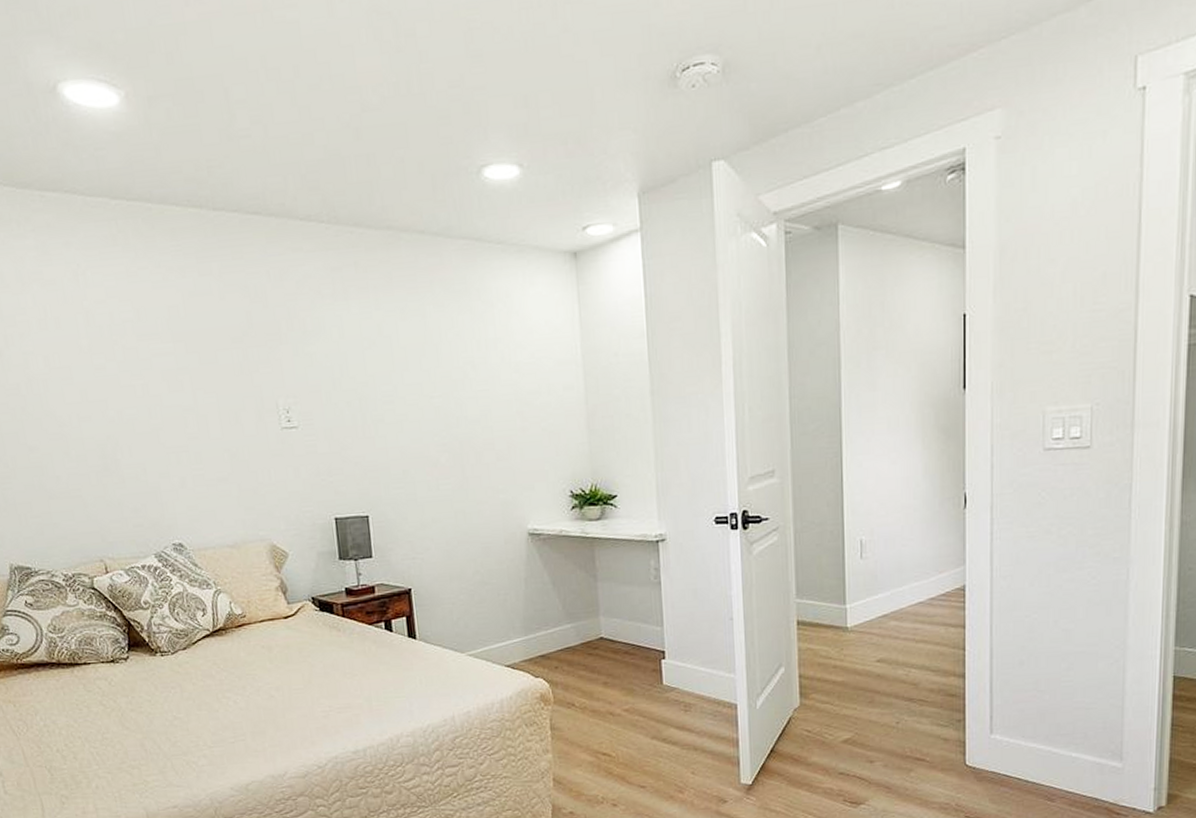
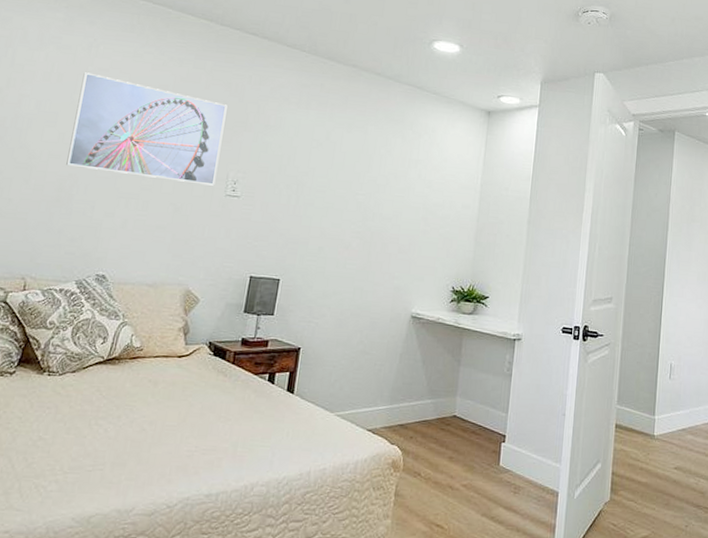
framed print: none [80,309,266,427] -> present [66,72,228,186]

